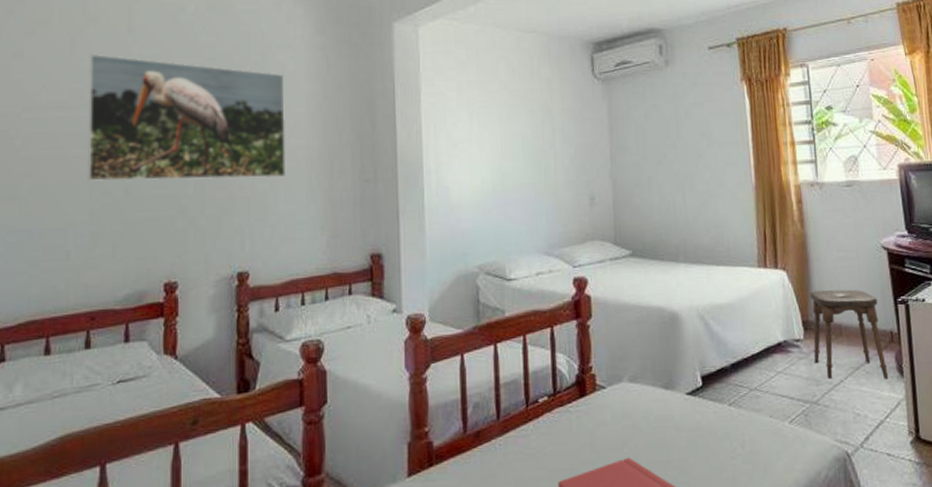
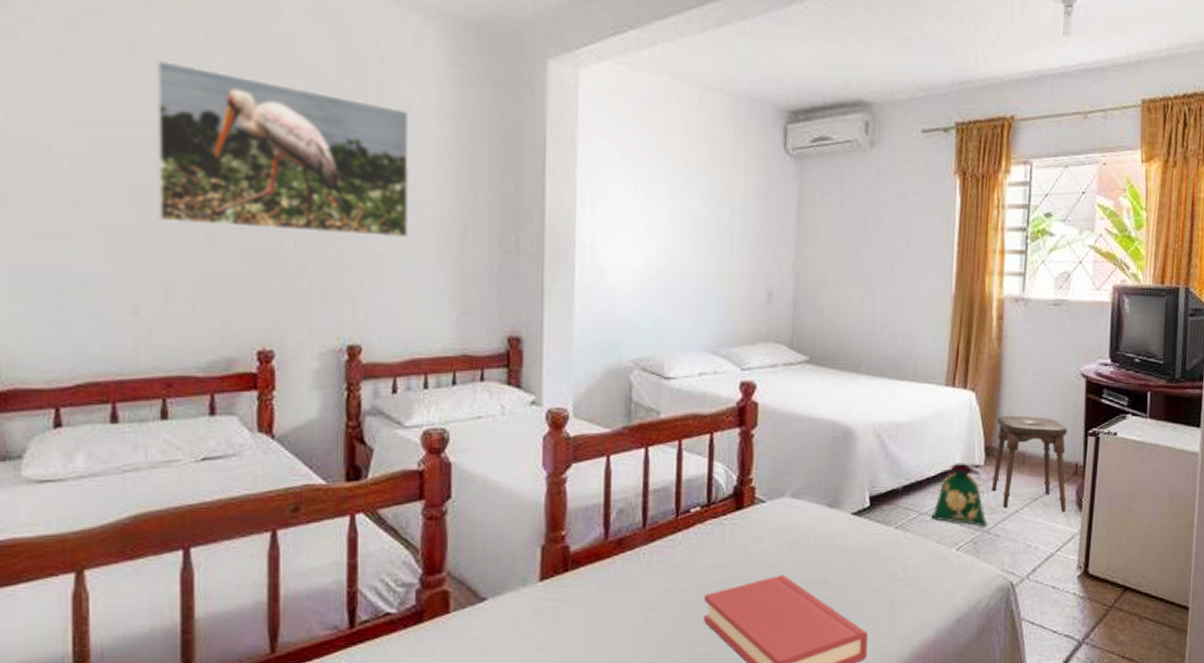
bag: none [761,338,816,399] -> present [931,463,988,527]

